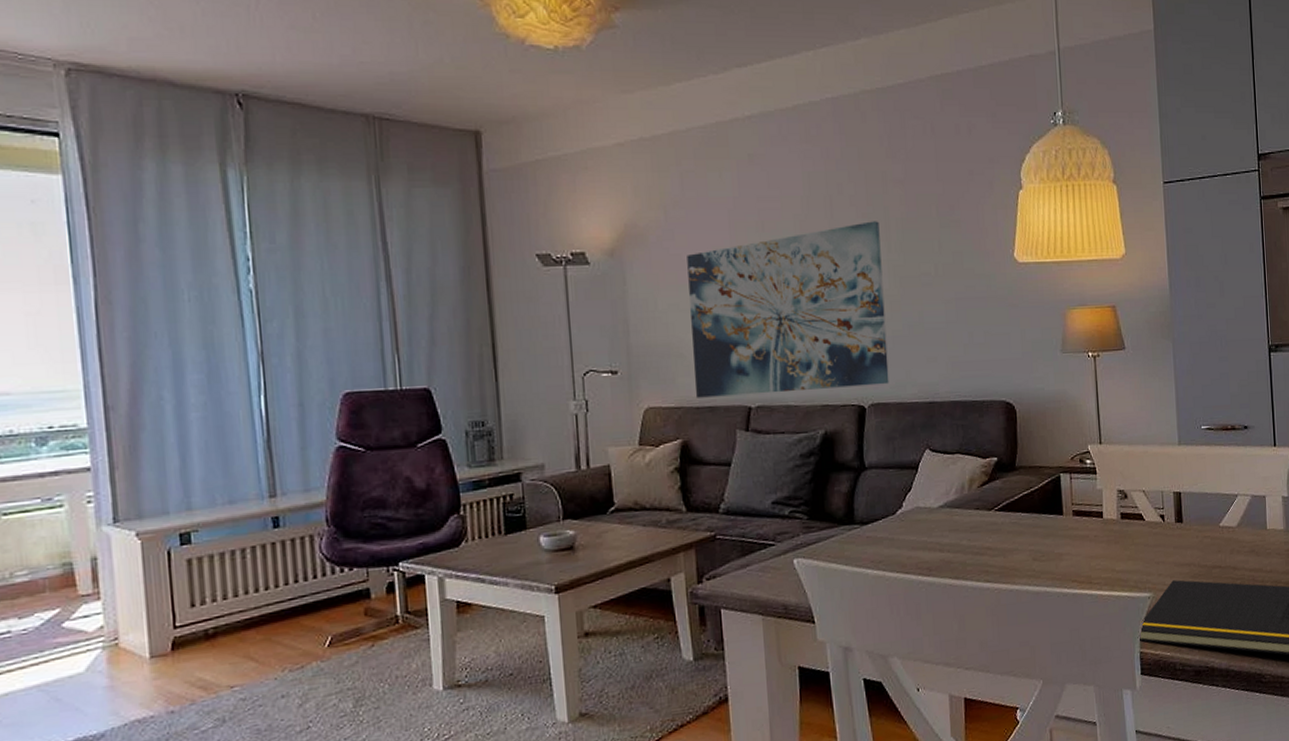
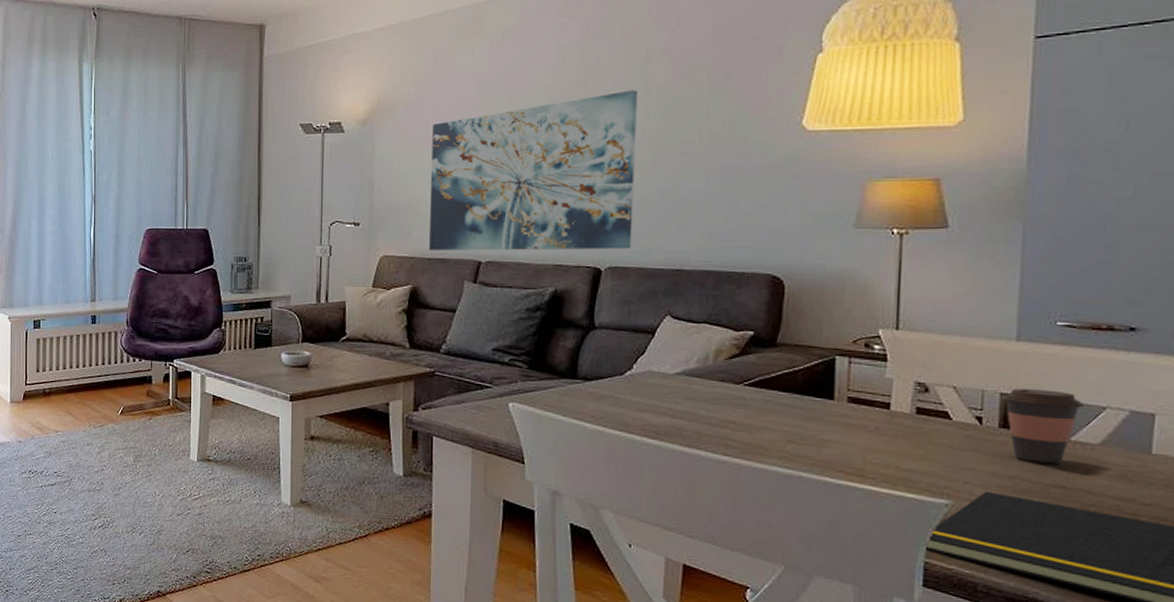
coffee cup: none [1175,485,1224,549] -> present [1002,389,1084,464]

